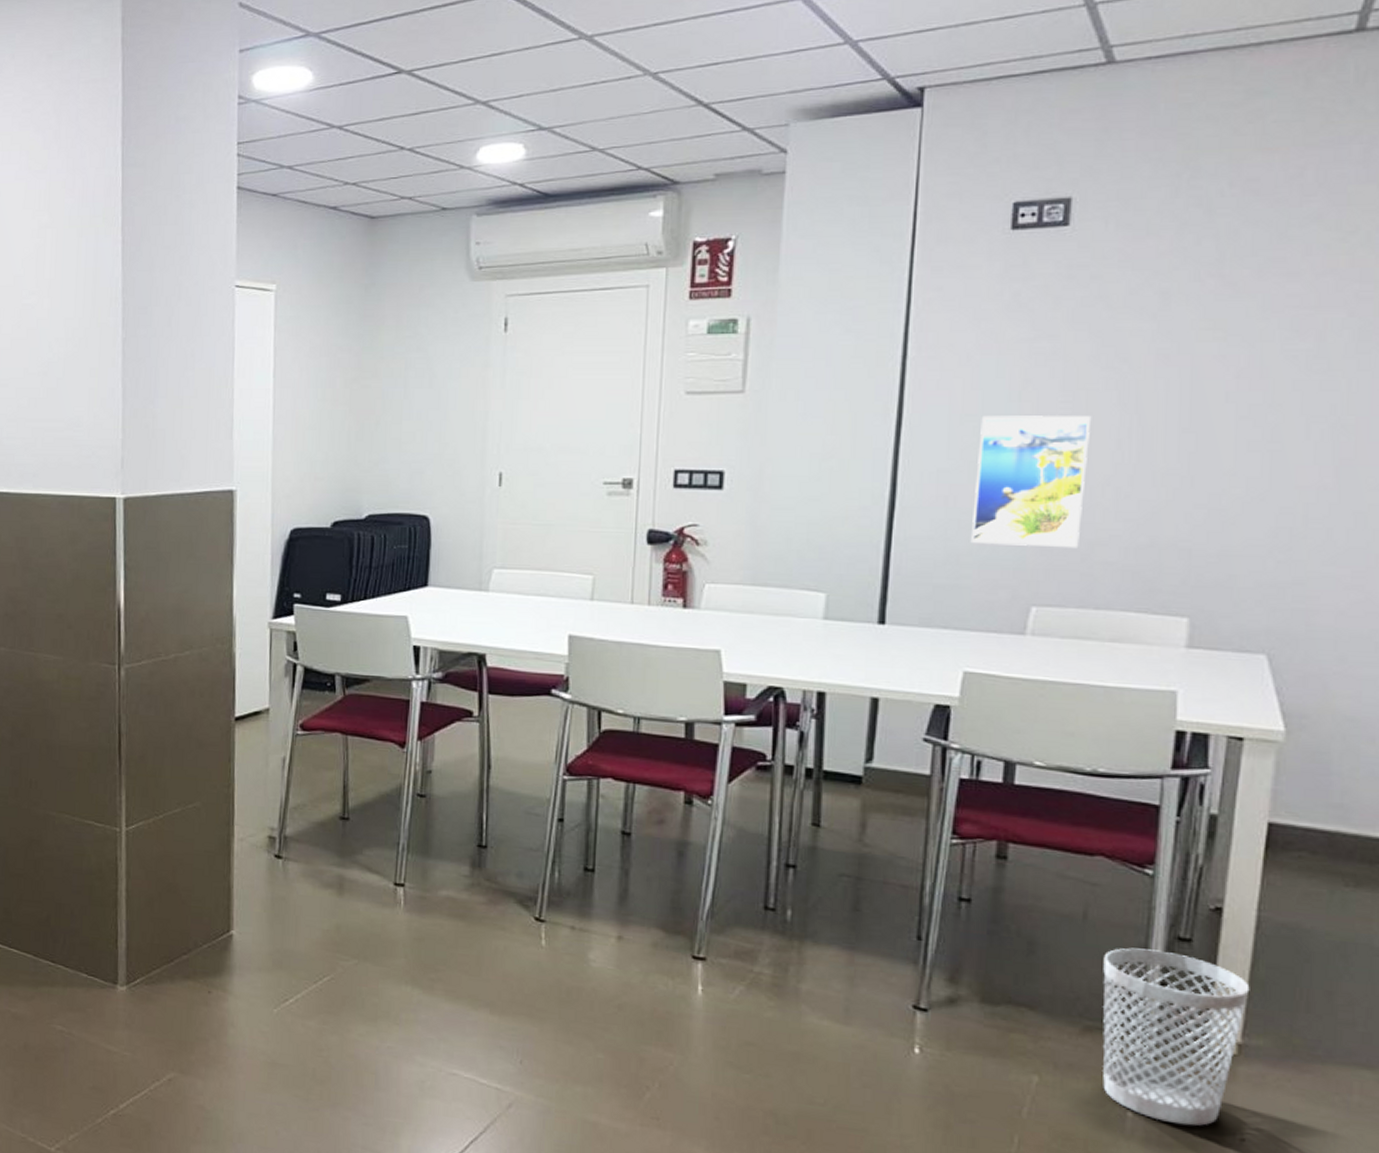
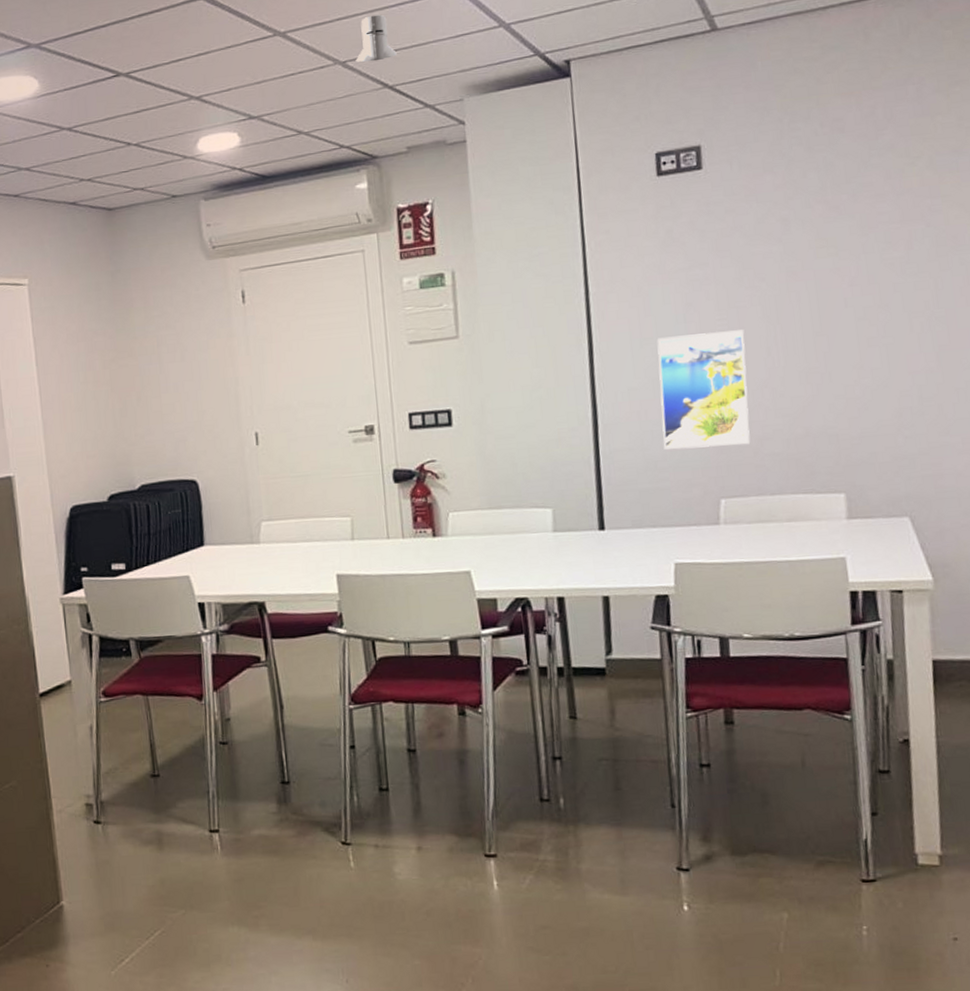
knight helmet: none [669,21,720,75] -> present [355,14,398,62]
wastebasket: present [1102,947,1250,1126] -> none [823,784,941,935]

